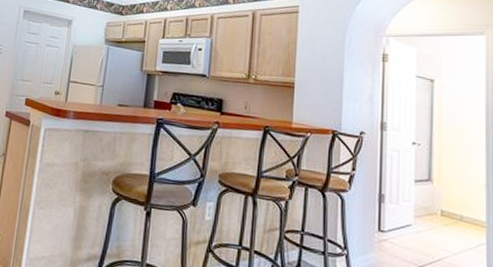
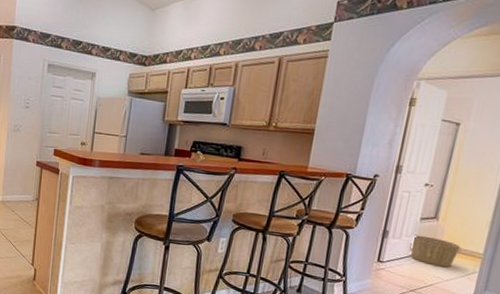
basket: none [409,199,462,239] -> present [410,235,461,268]

